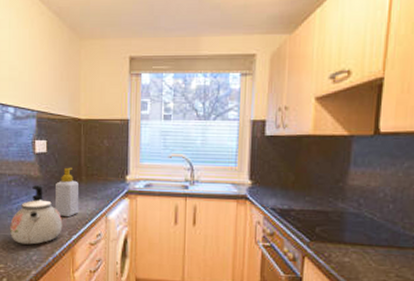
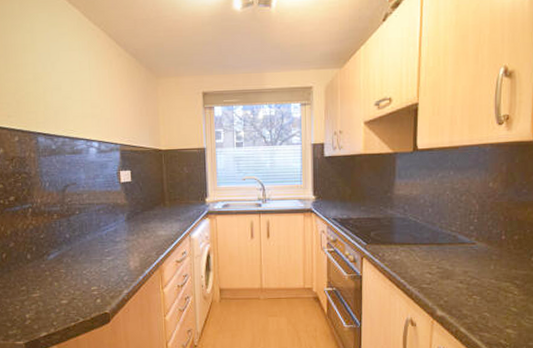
kettle: present [10,184,63,245] -> none [101,211,150,267]
soap bottle: present [54,167,79,217] -> none [140,194,165,239]

